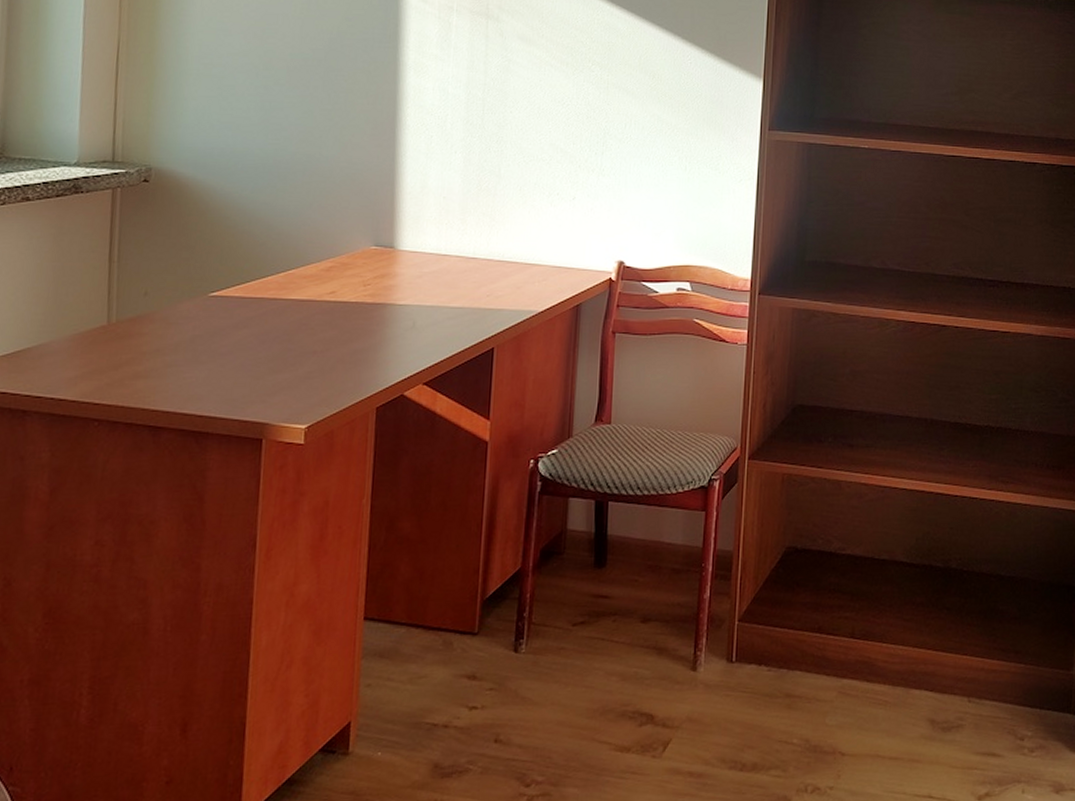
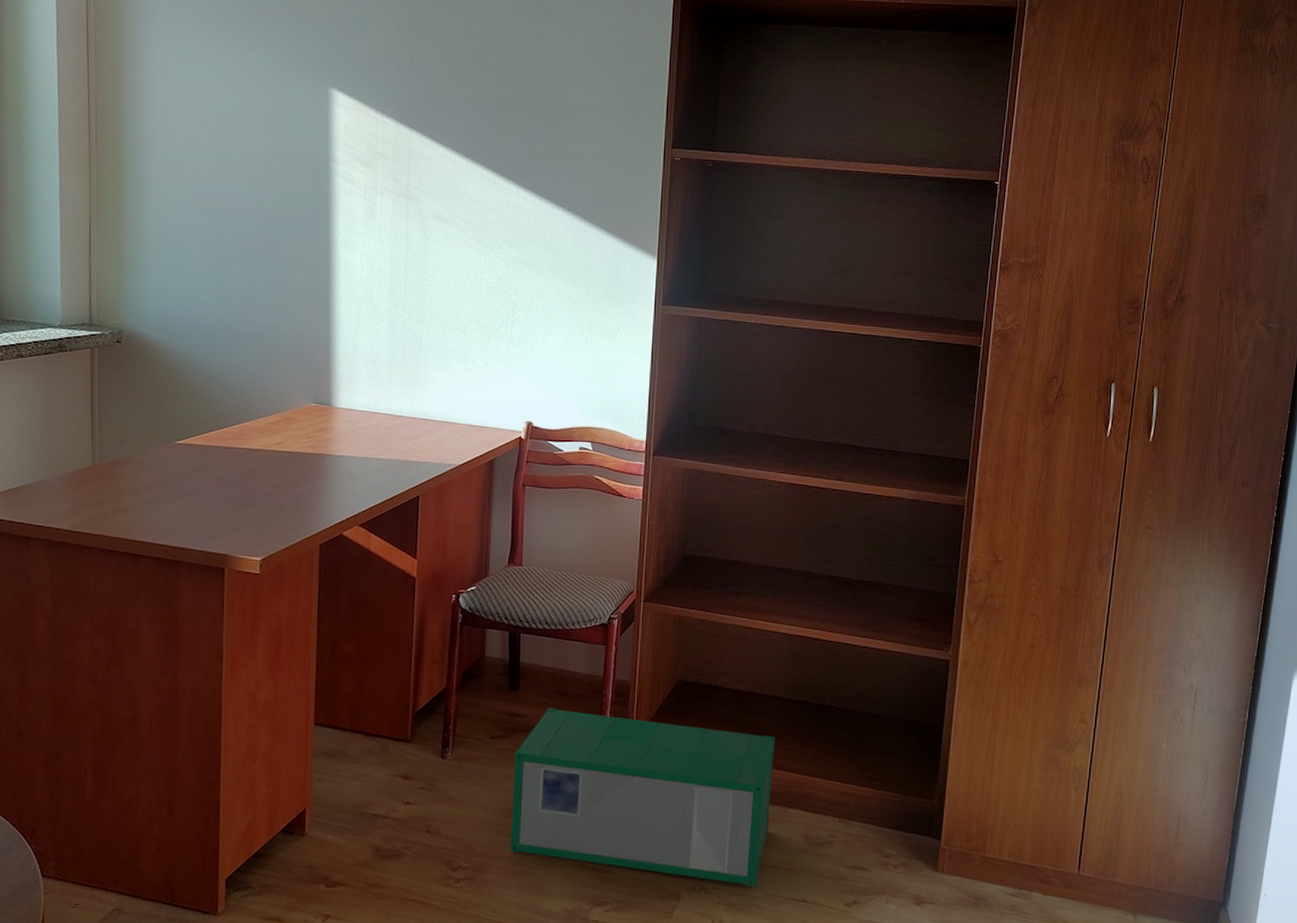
storage bin: none [593,586,896,784] -> present [509,708,775,886]

